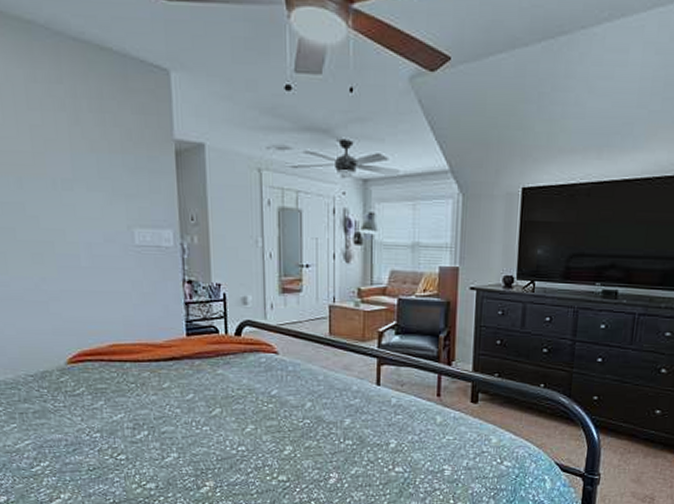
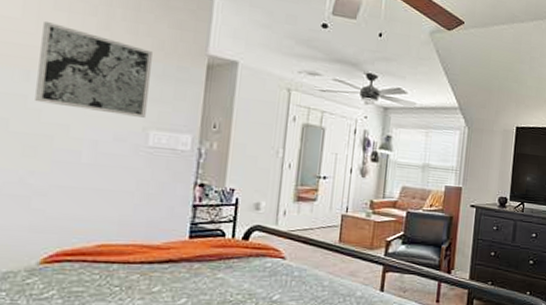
wall art: none [22,124,128,215] -> present [35,22,152,118]

